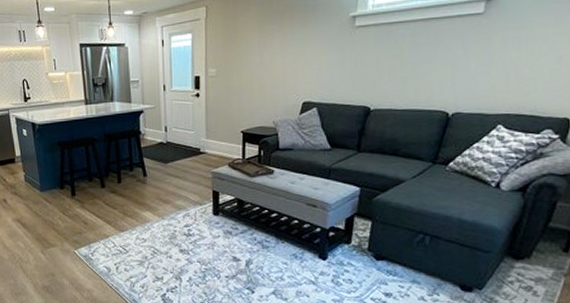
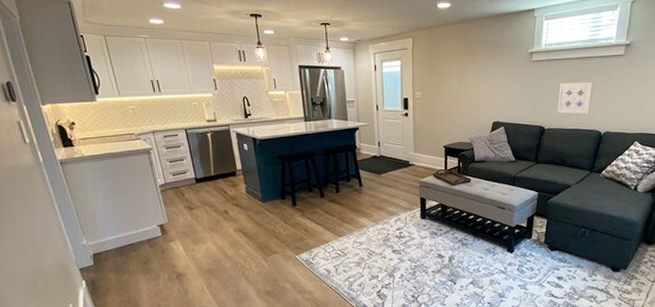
wall art: none [387,50,439,91] -> present [557,82,594,114]

